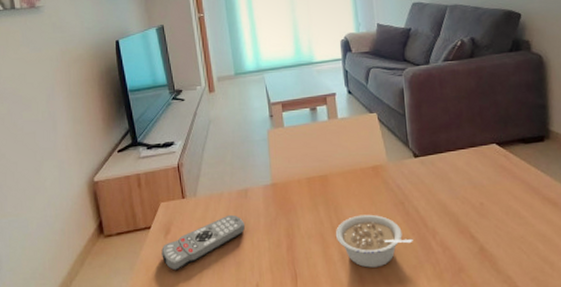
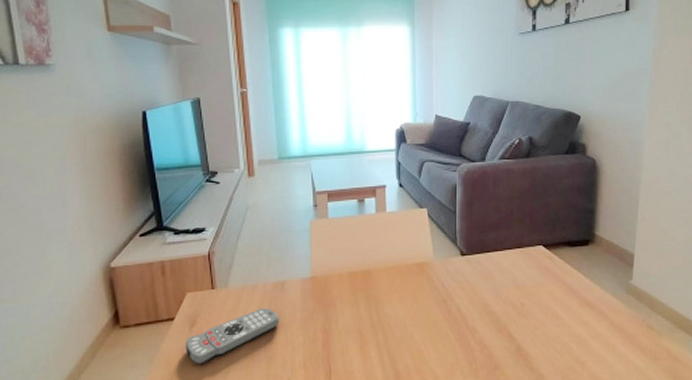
legume: present [335,214,413,268] -> none [374,311,452,365]

